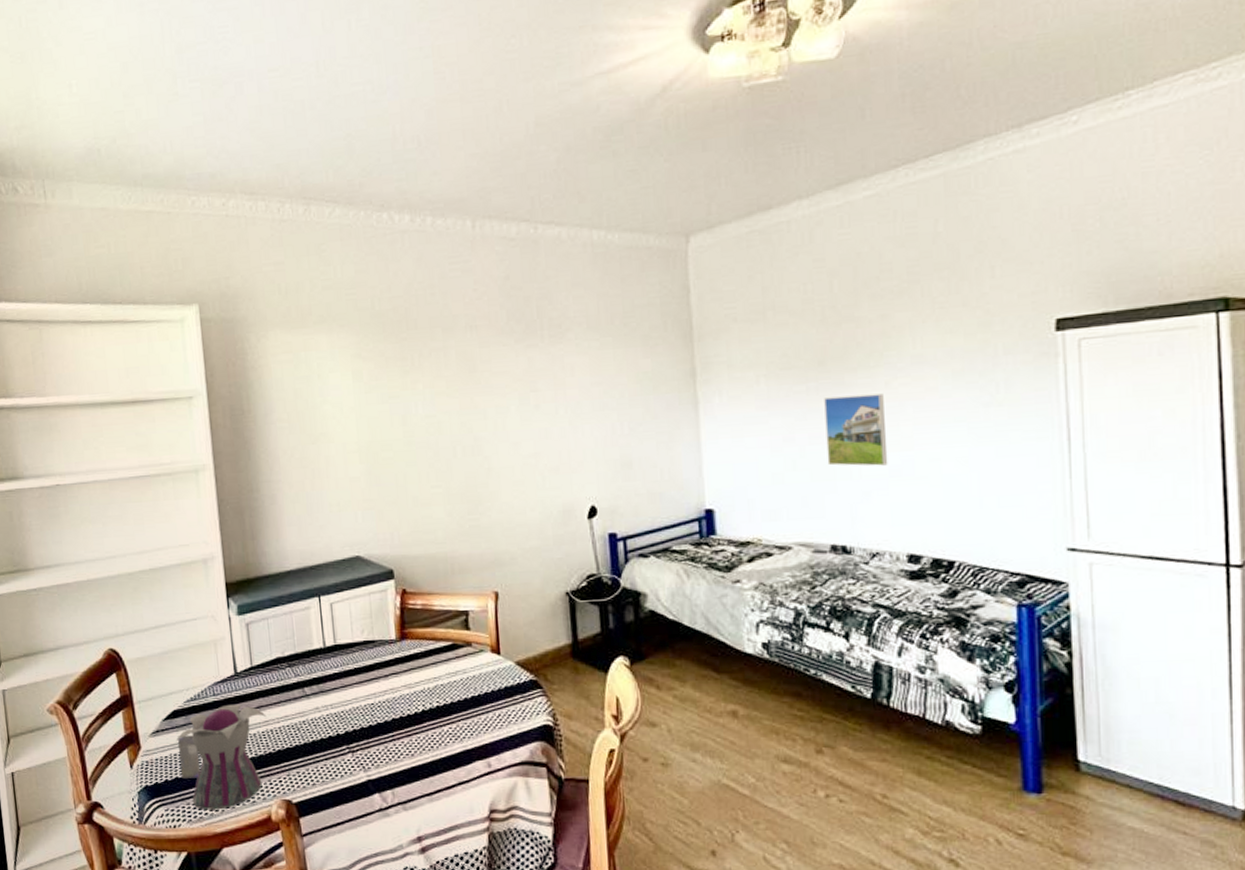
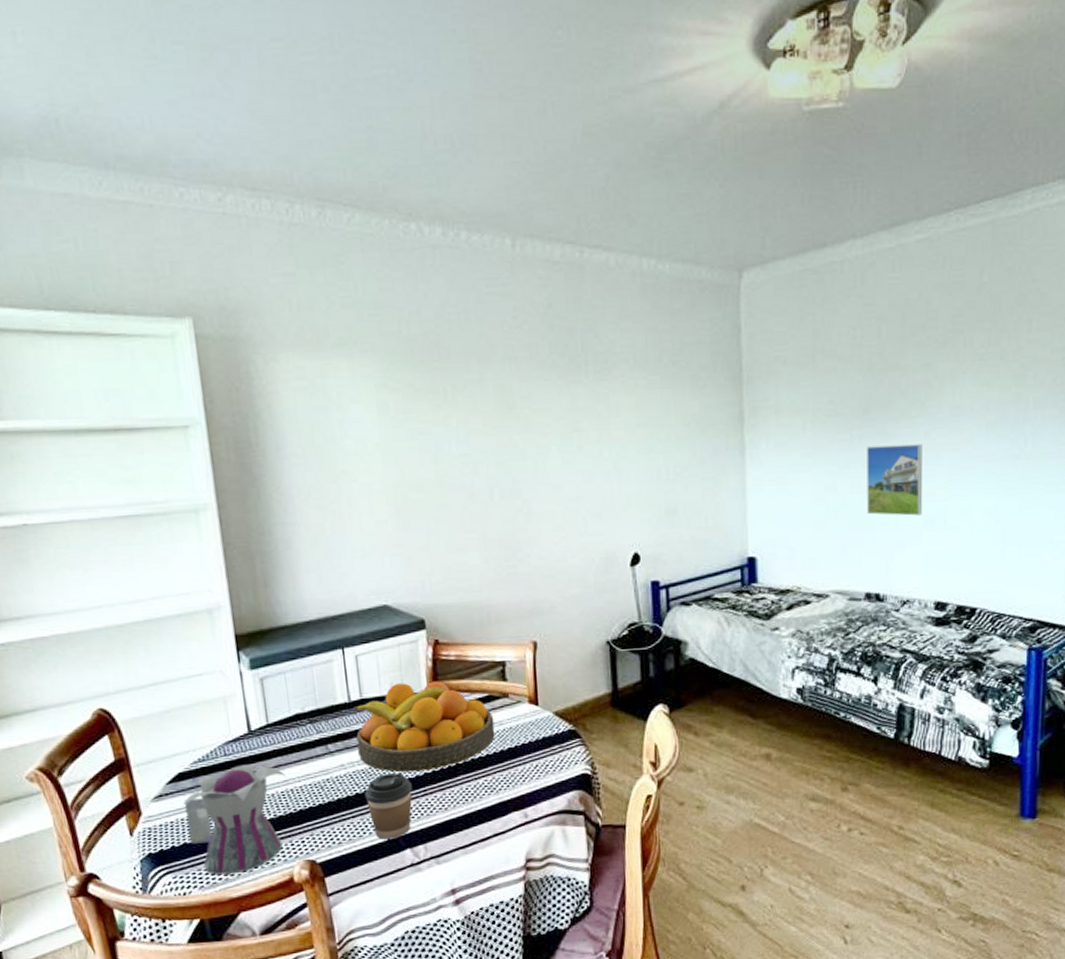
fruit bowl: none [328,629,459,717] -> present [353,681,495,773]
coffee cup: none [337,717,381,783] -> present [364,773,412,840]

